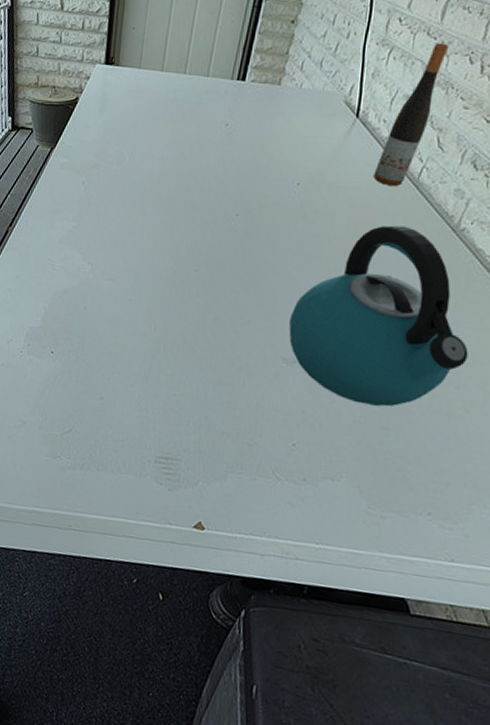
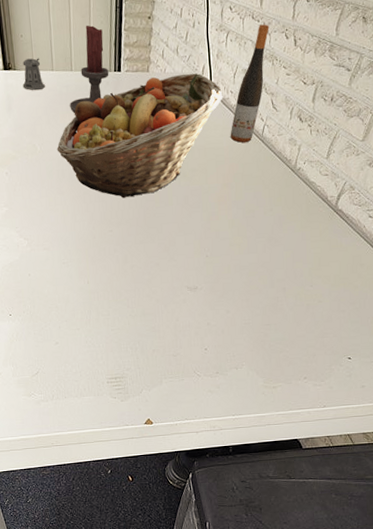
pepper shaker: none [123,55,151,92] -> present [22,58,46,91]
fruit basket: none [148,92,373,233] -> present [56,73,223,198]
candle holder: none [174,23,232,123] -> present [70,25,109,113]
kettle: present [289,225,469,407] -> none [187,172,315,310]

